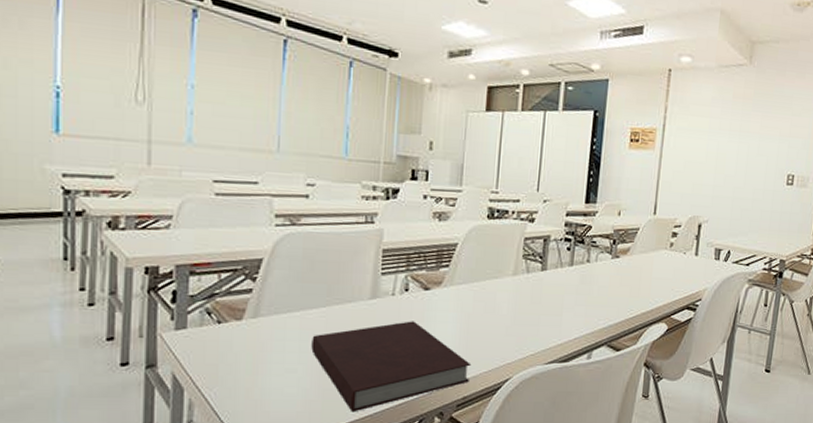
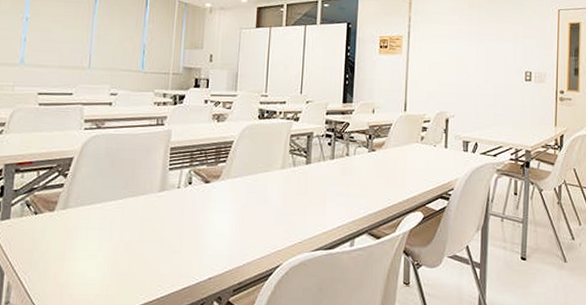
notebook: present [311,321,472,413] -> none [109,211,246,296]

